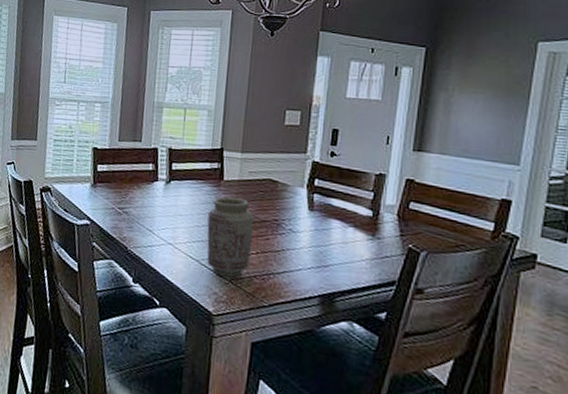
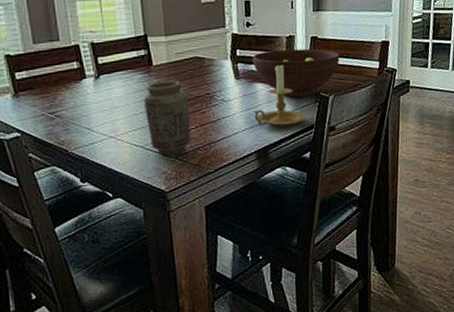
candle holder: none [324,201,388,276] -> present [254,62,307,127]
fruit bowl: none [331,186,441,246] -> present [252,48,340,98]

